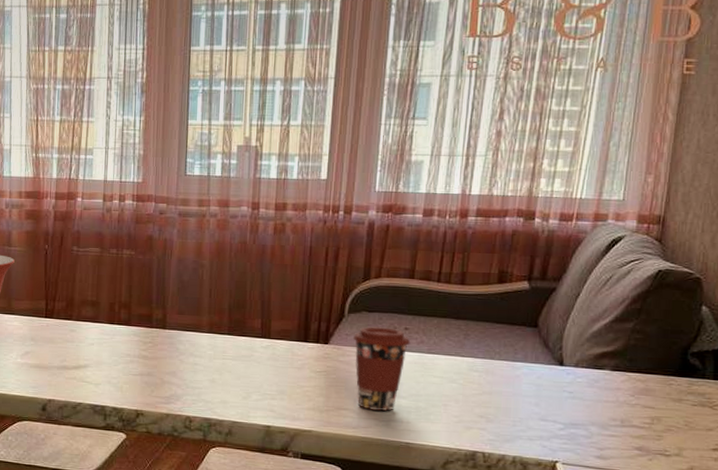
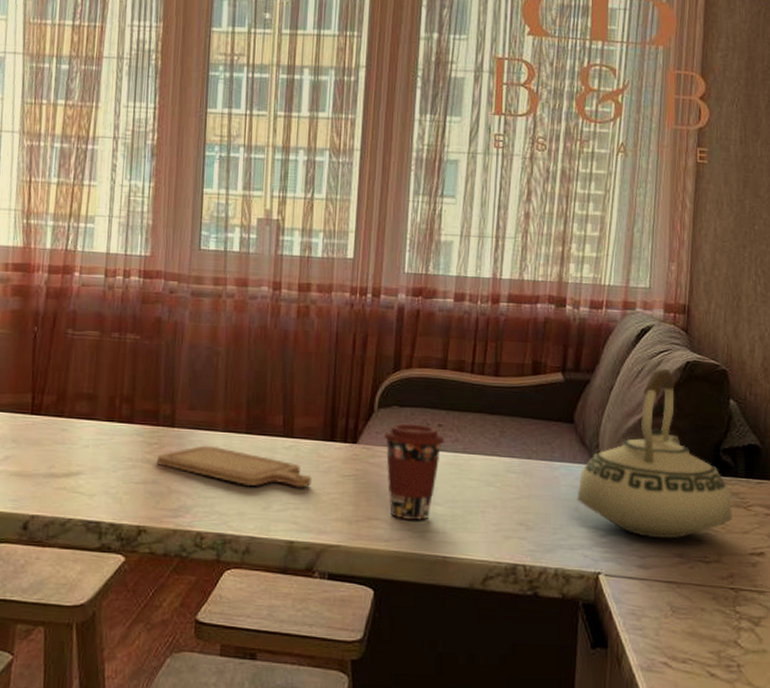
chopping board: none [152,344,287,381] -> present [157,445,312,488]
teakettle: none [537,276,698,434] -> present [577,368,733,539]

